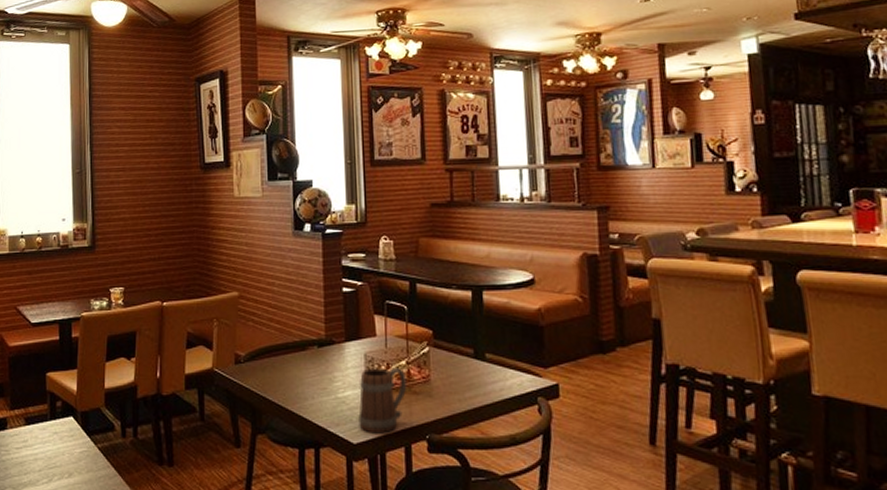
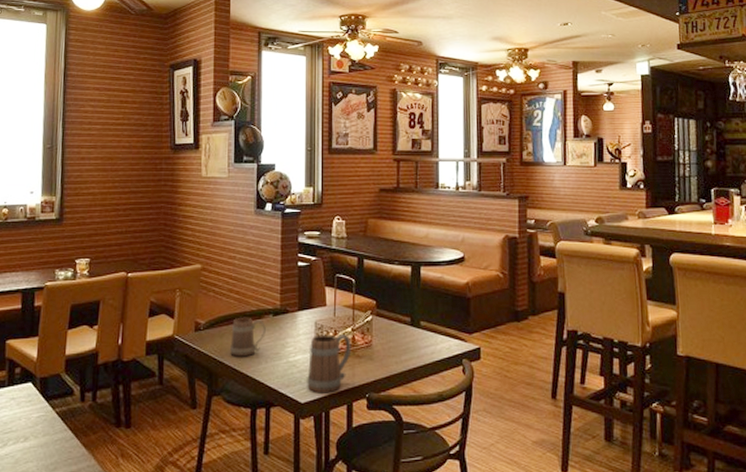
beer mug: none [272,348,311,392] -> present [229,317,266,357]

